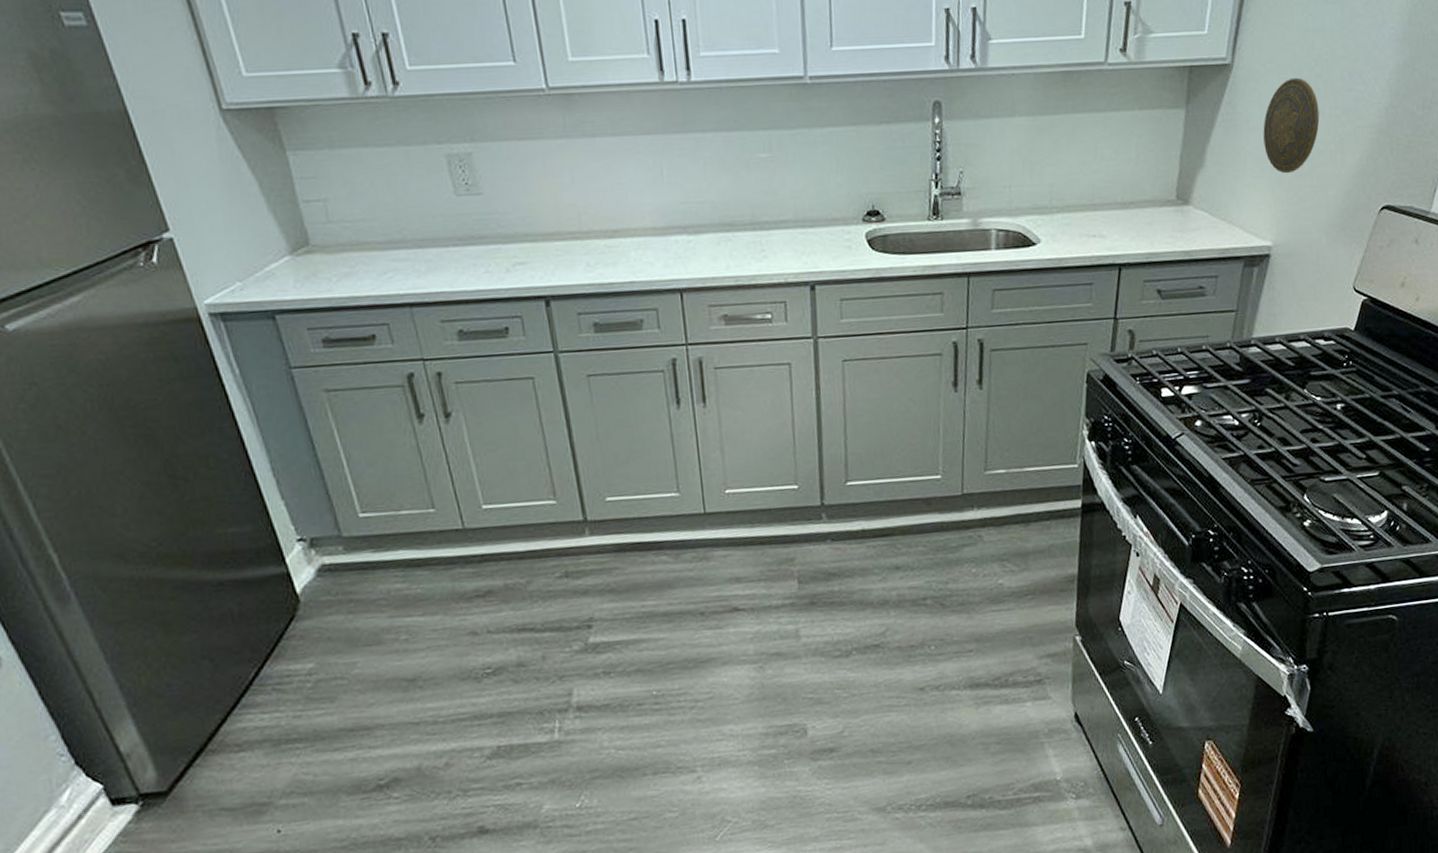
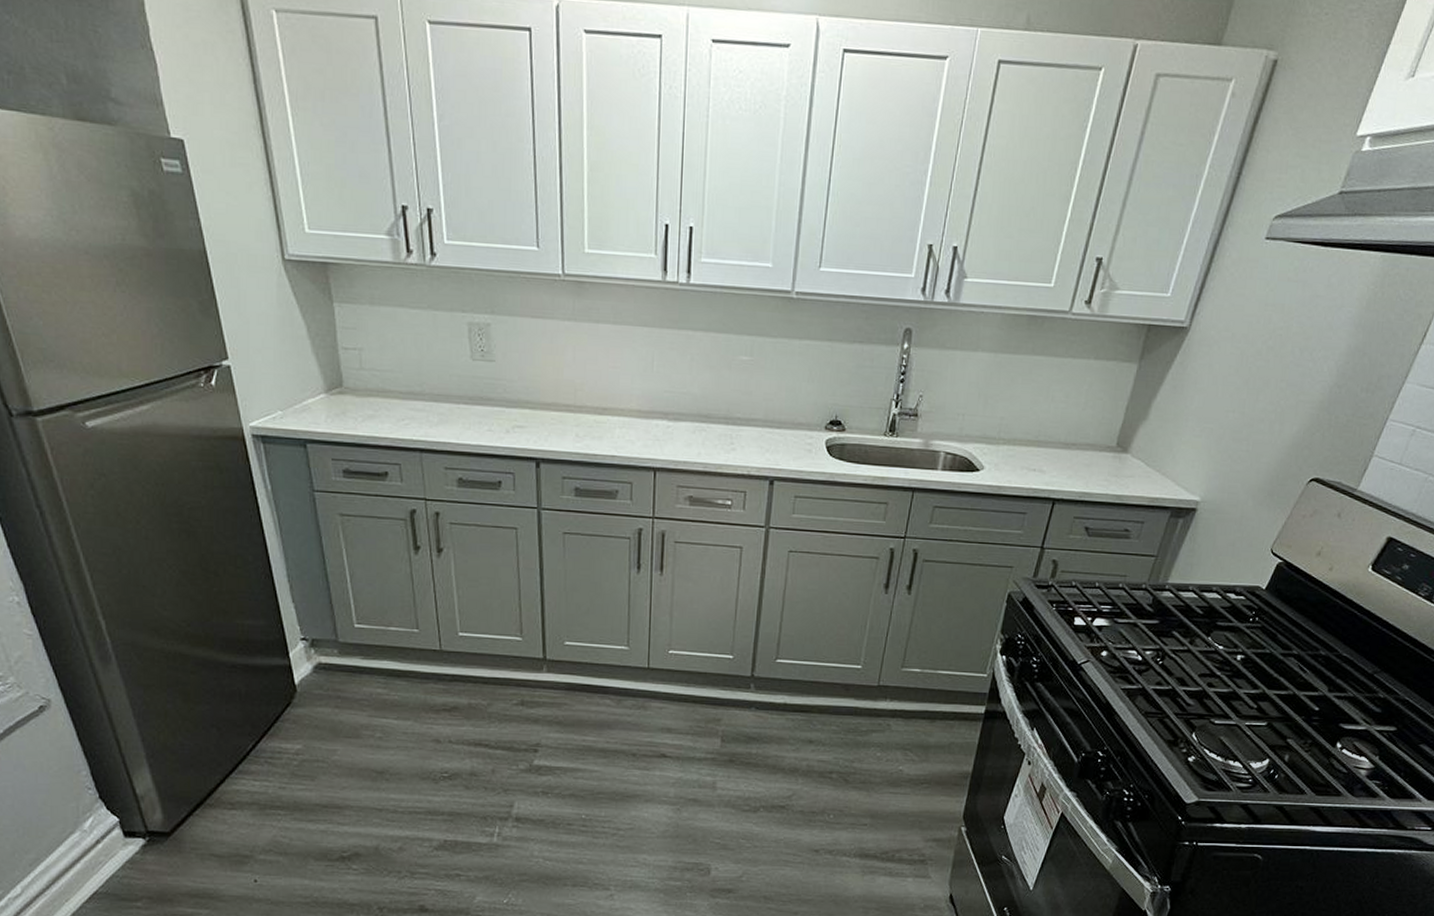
decorative plate: present [1263,77,1320,174] -> none [1207,347,1266,436]

